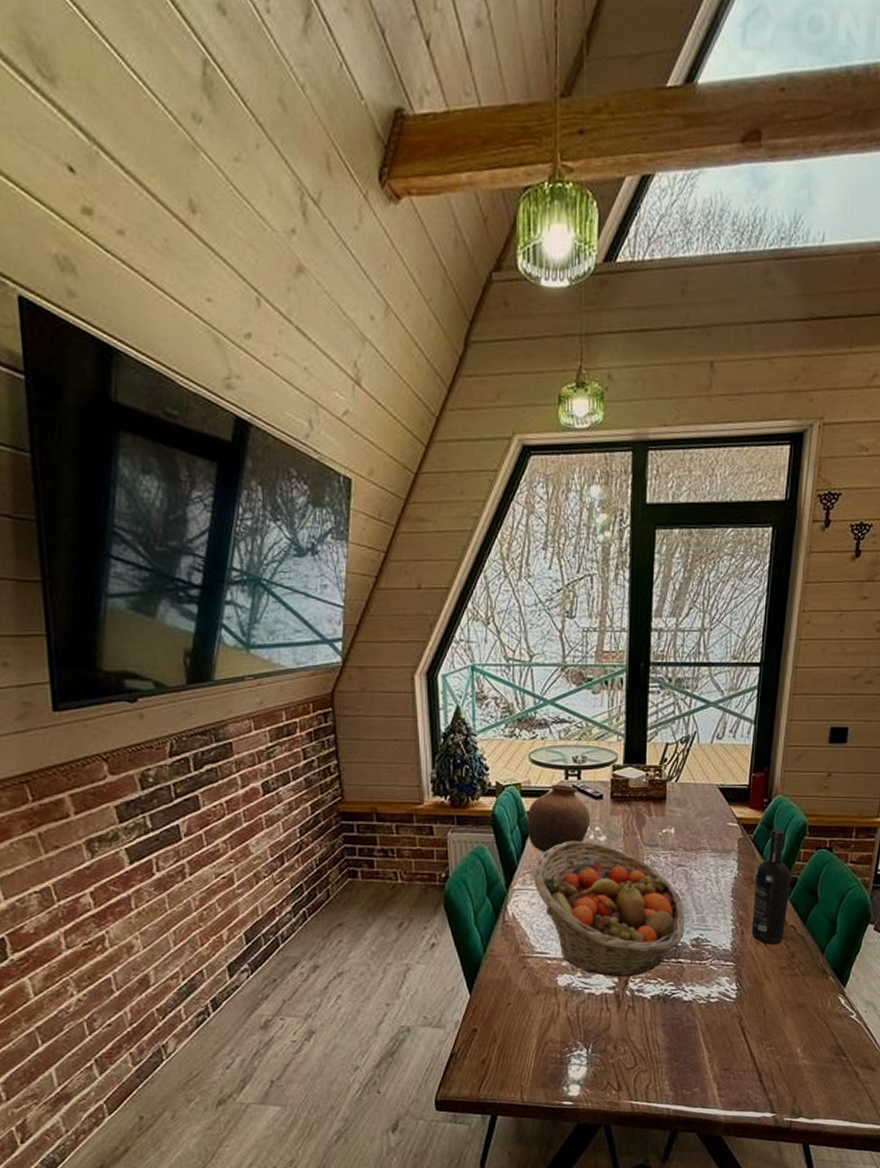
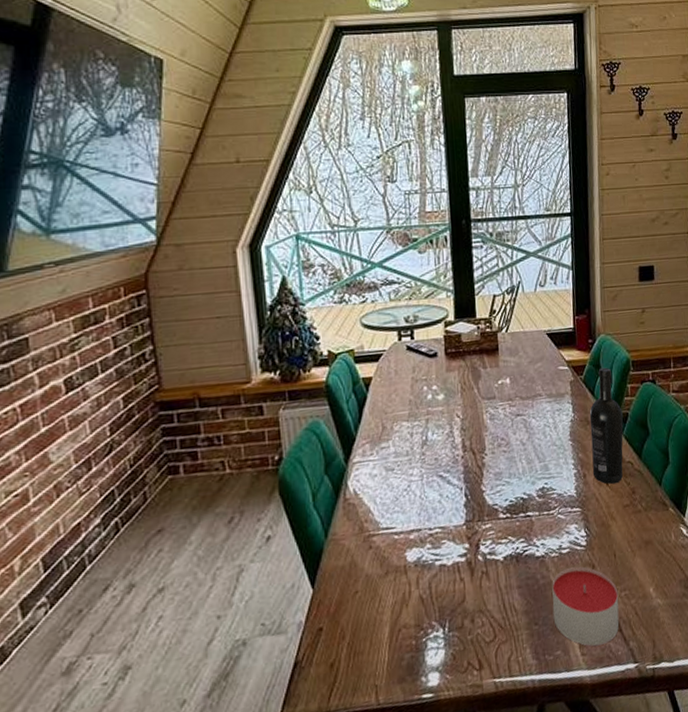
pottery: present [527,784,591,853] -> none [362,346,428,420]
fruit basket: present [533,841,686,978] -> none [372,401,530,544]
candle: none [694,1016,764,1091] -> present [552,566,620,646]

